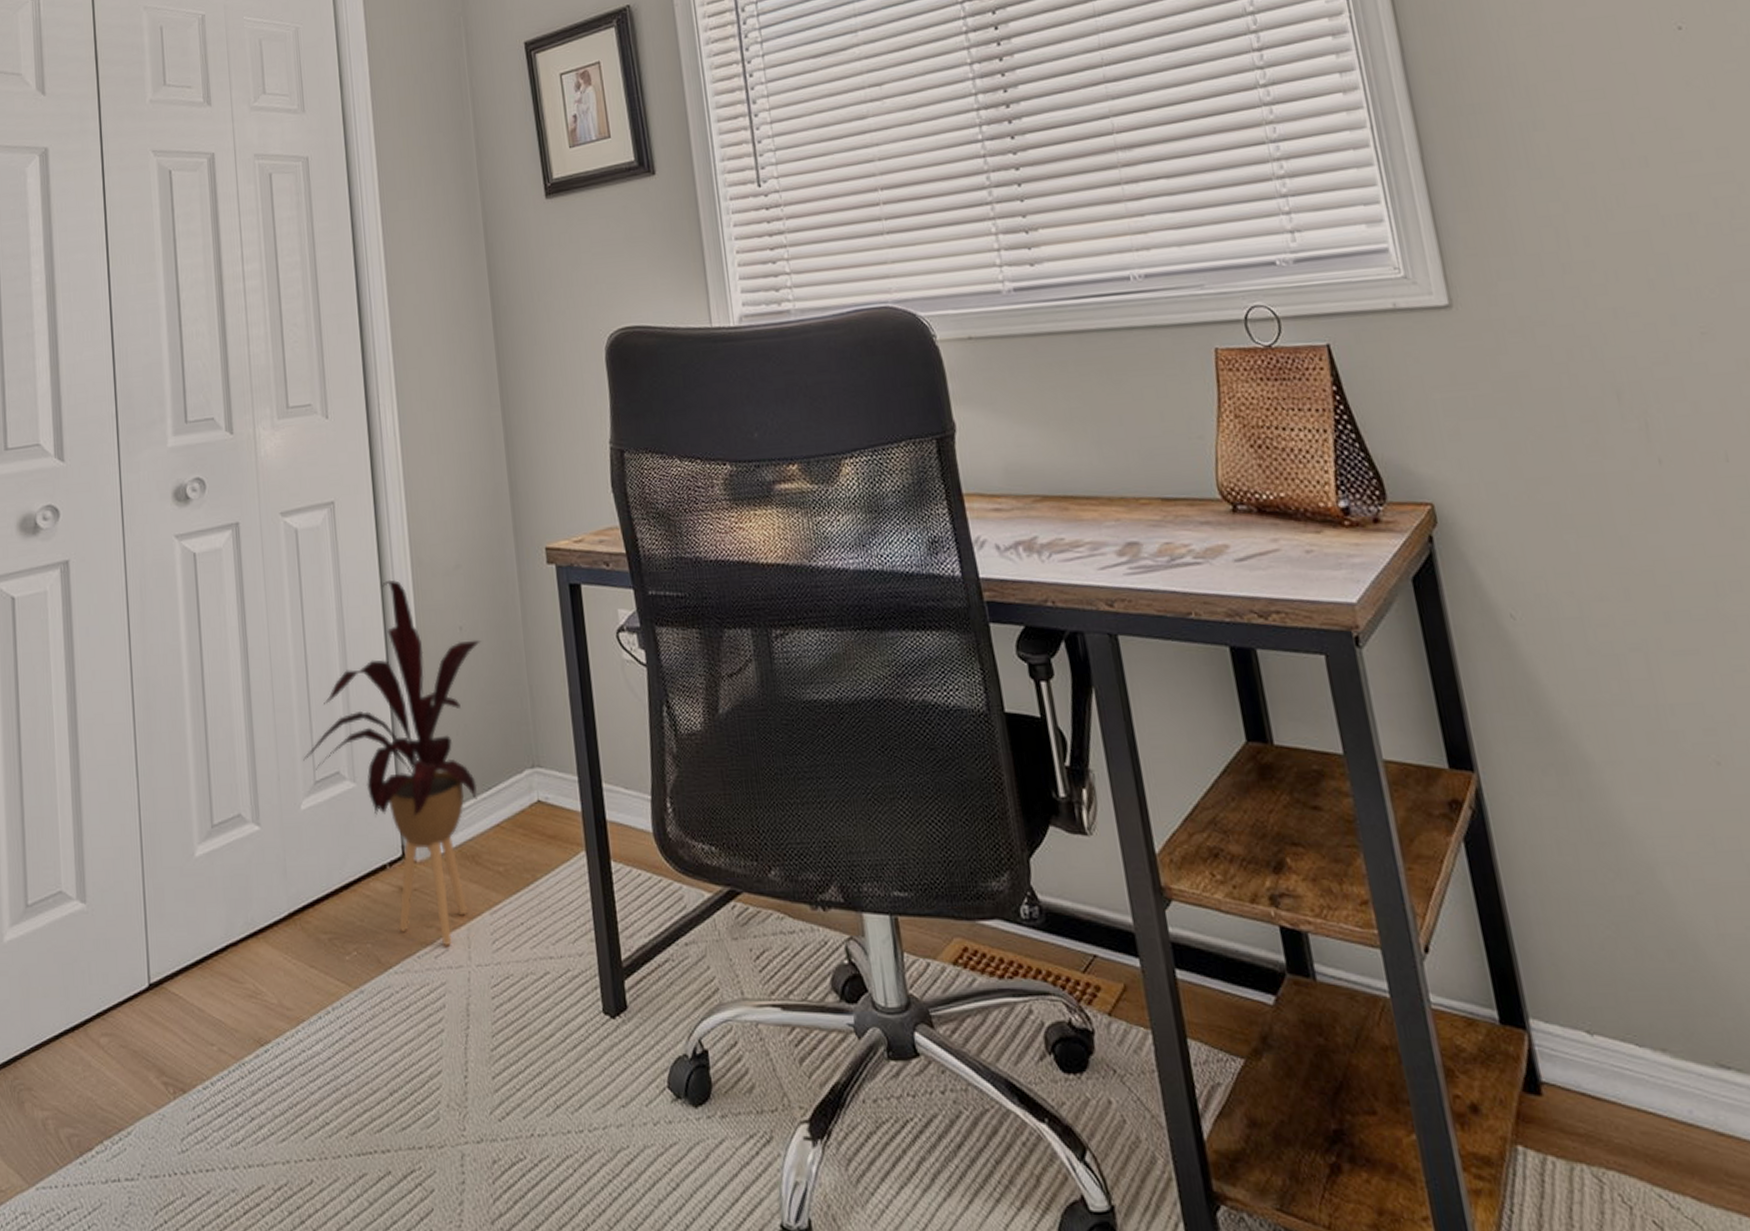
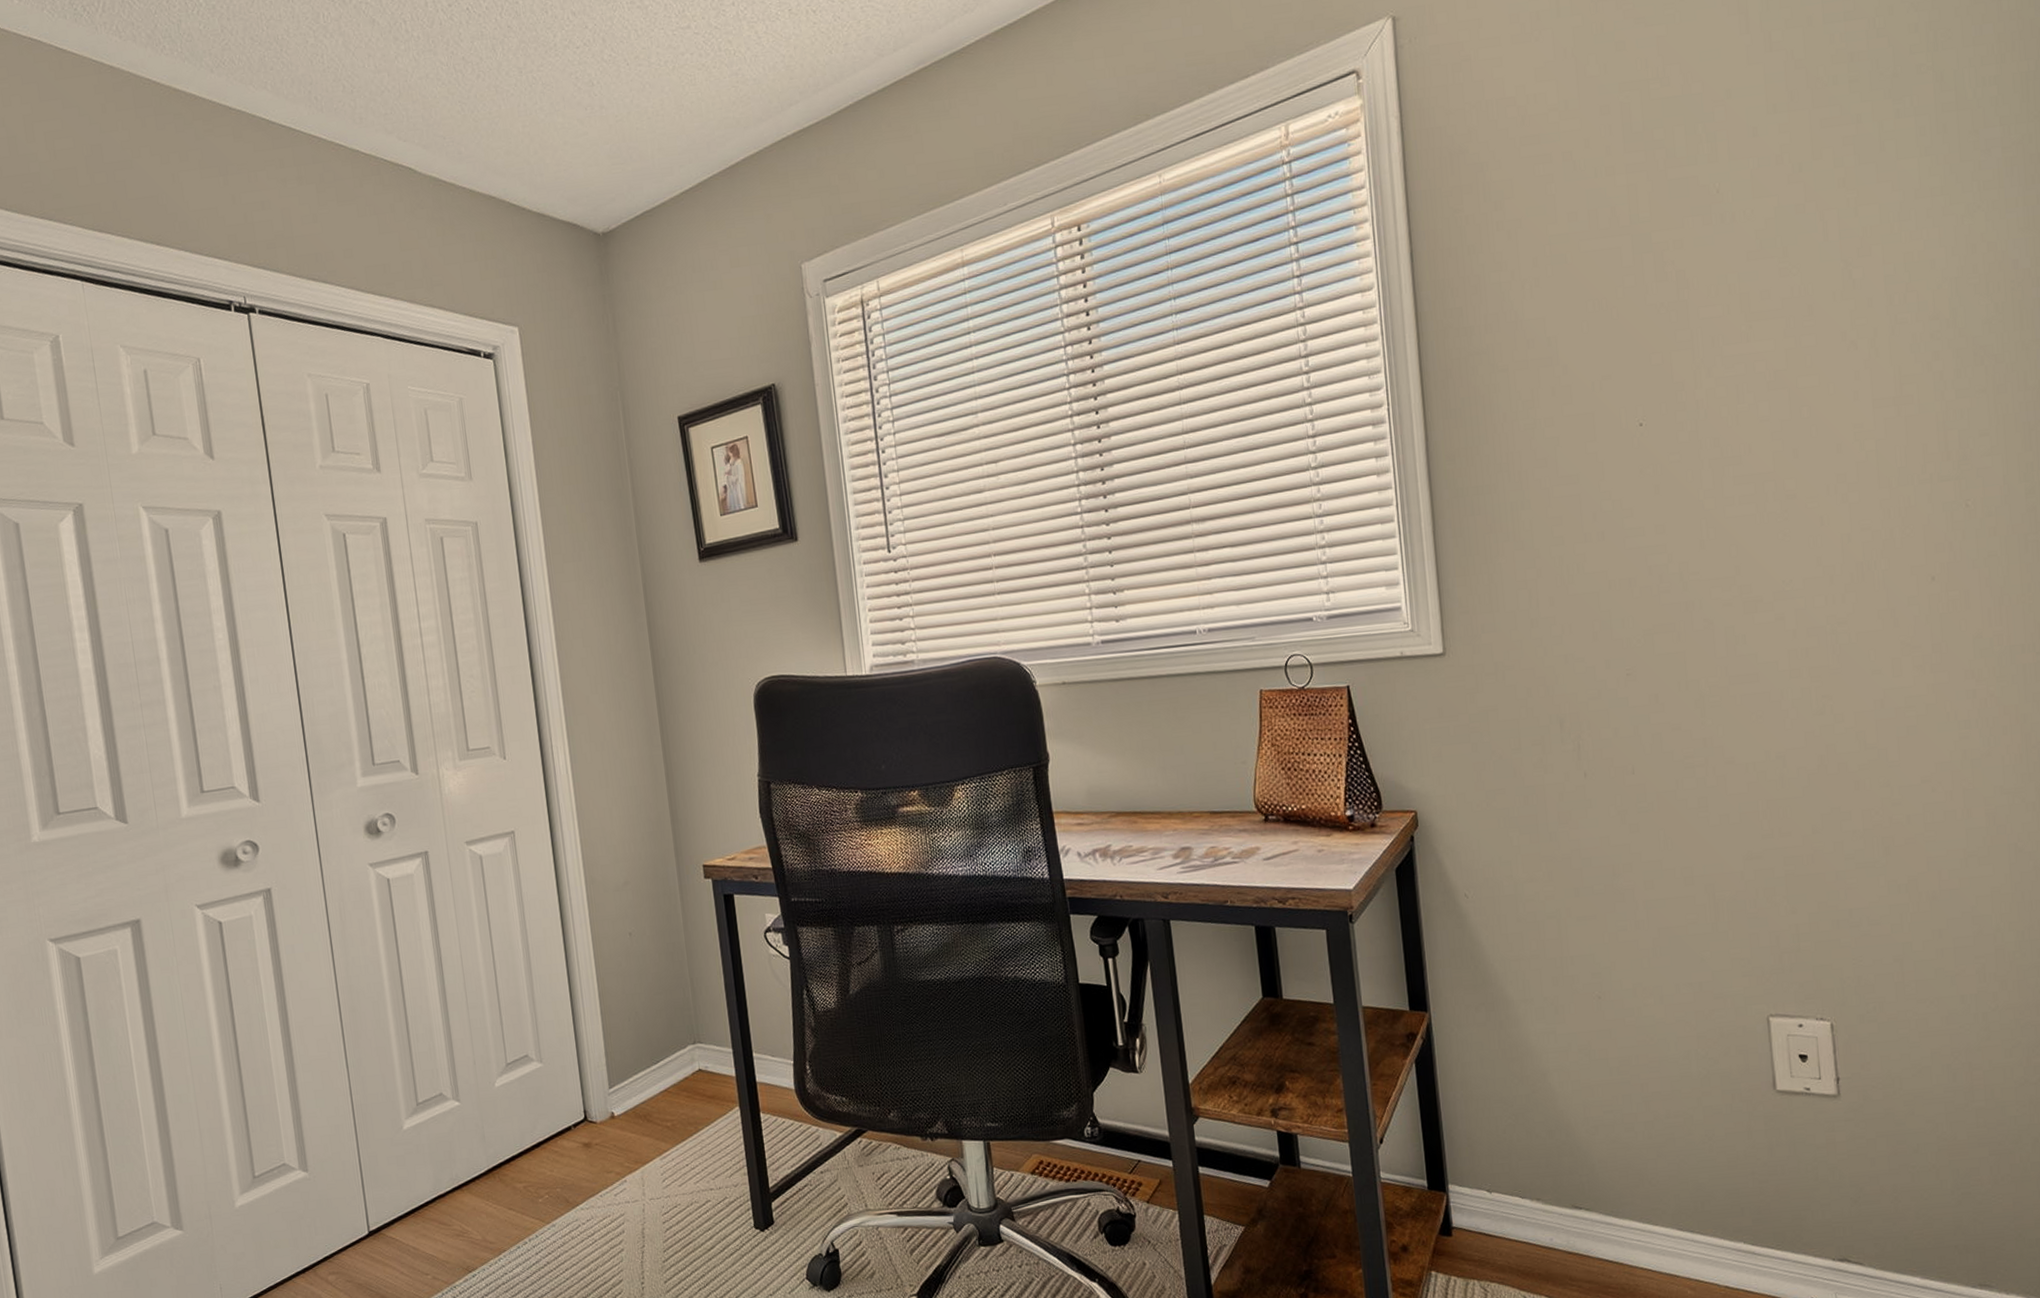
house plant: present [303,579,482,947] -> none [495,896,649,1187]

